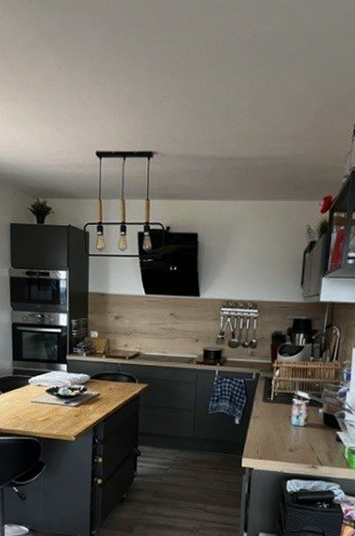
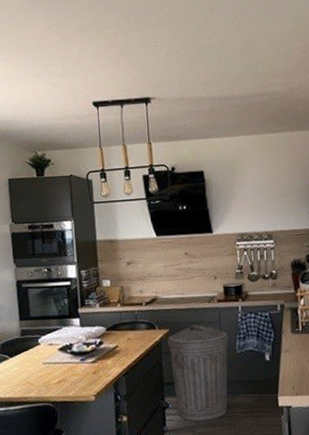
trash can: none [146,383,203,472] -> present [168,325,229,422]

